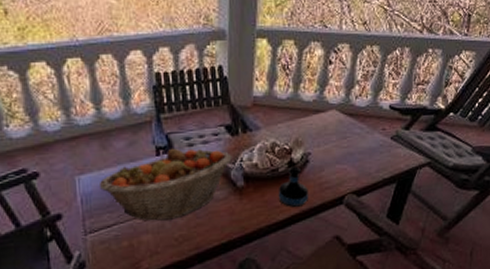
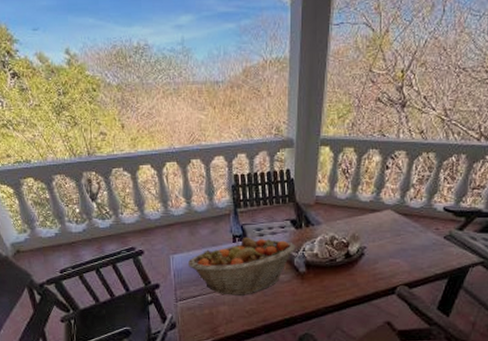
tequila bottle: present [278,166,309,207] -> none [335,258,364,293]

